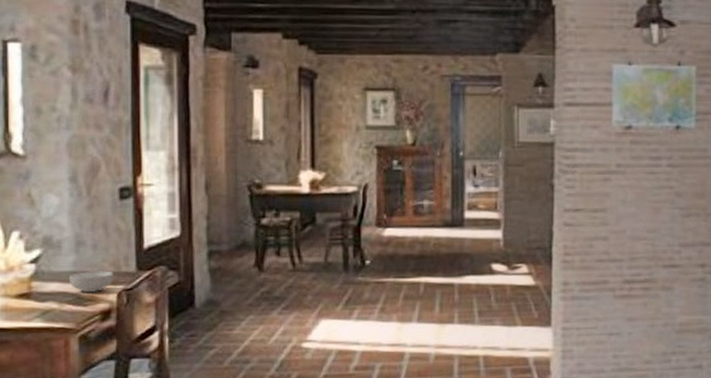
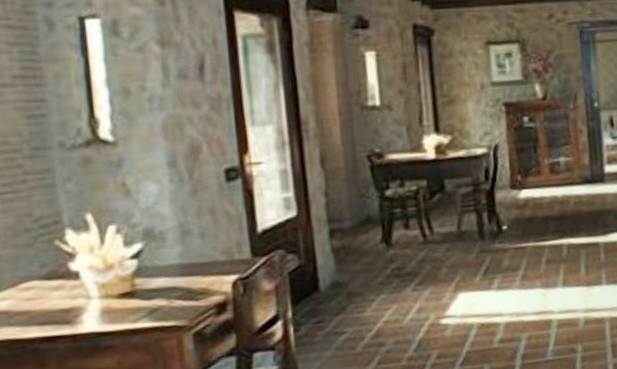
cereal bowl: present [70,271,114,292] -> none [177,260,227,286]

